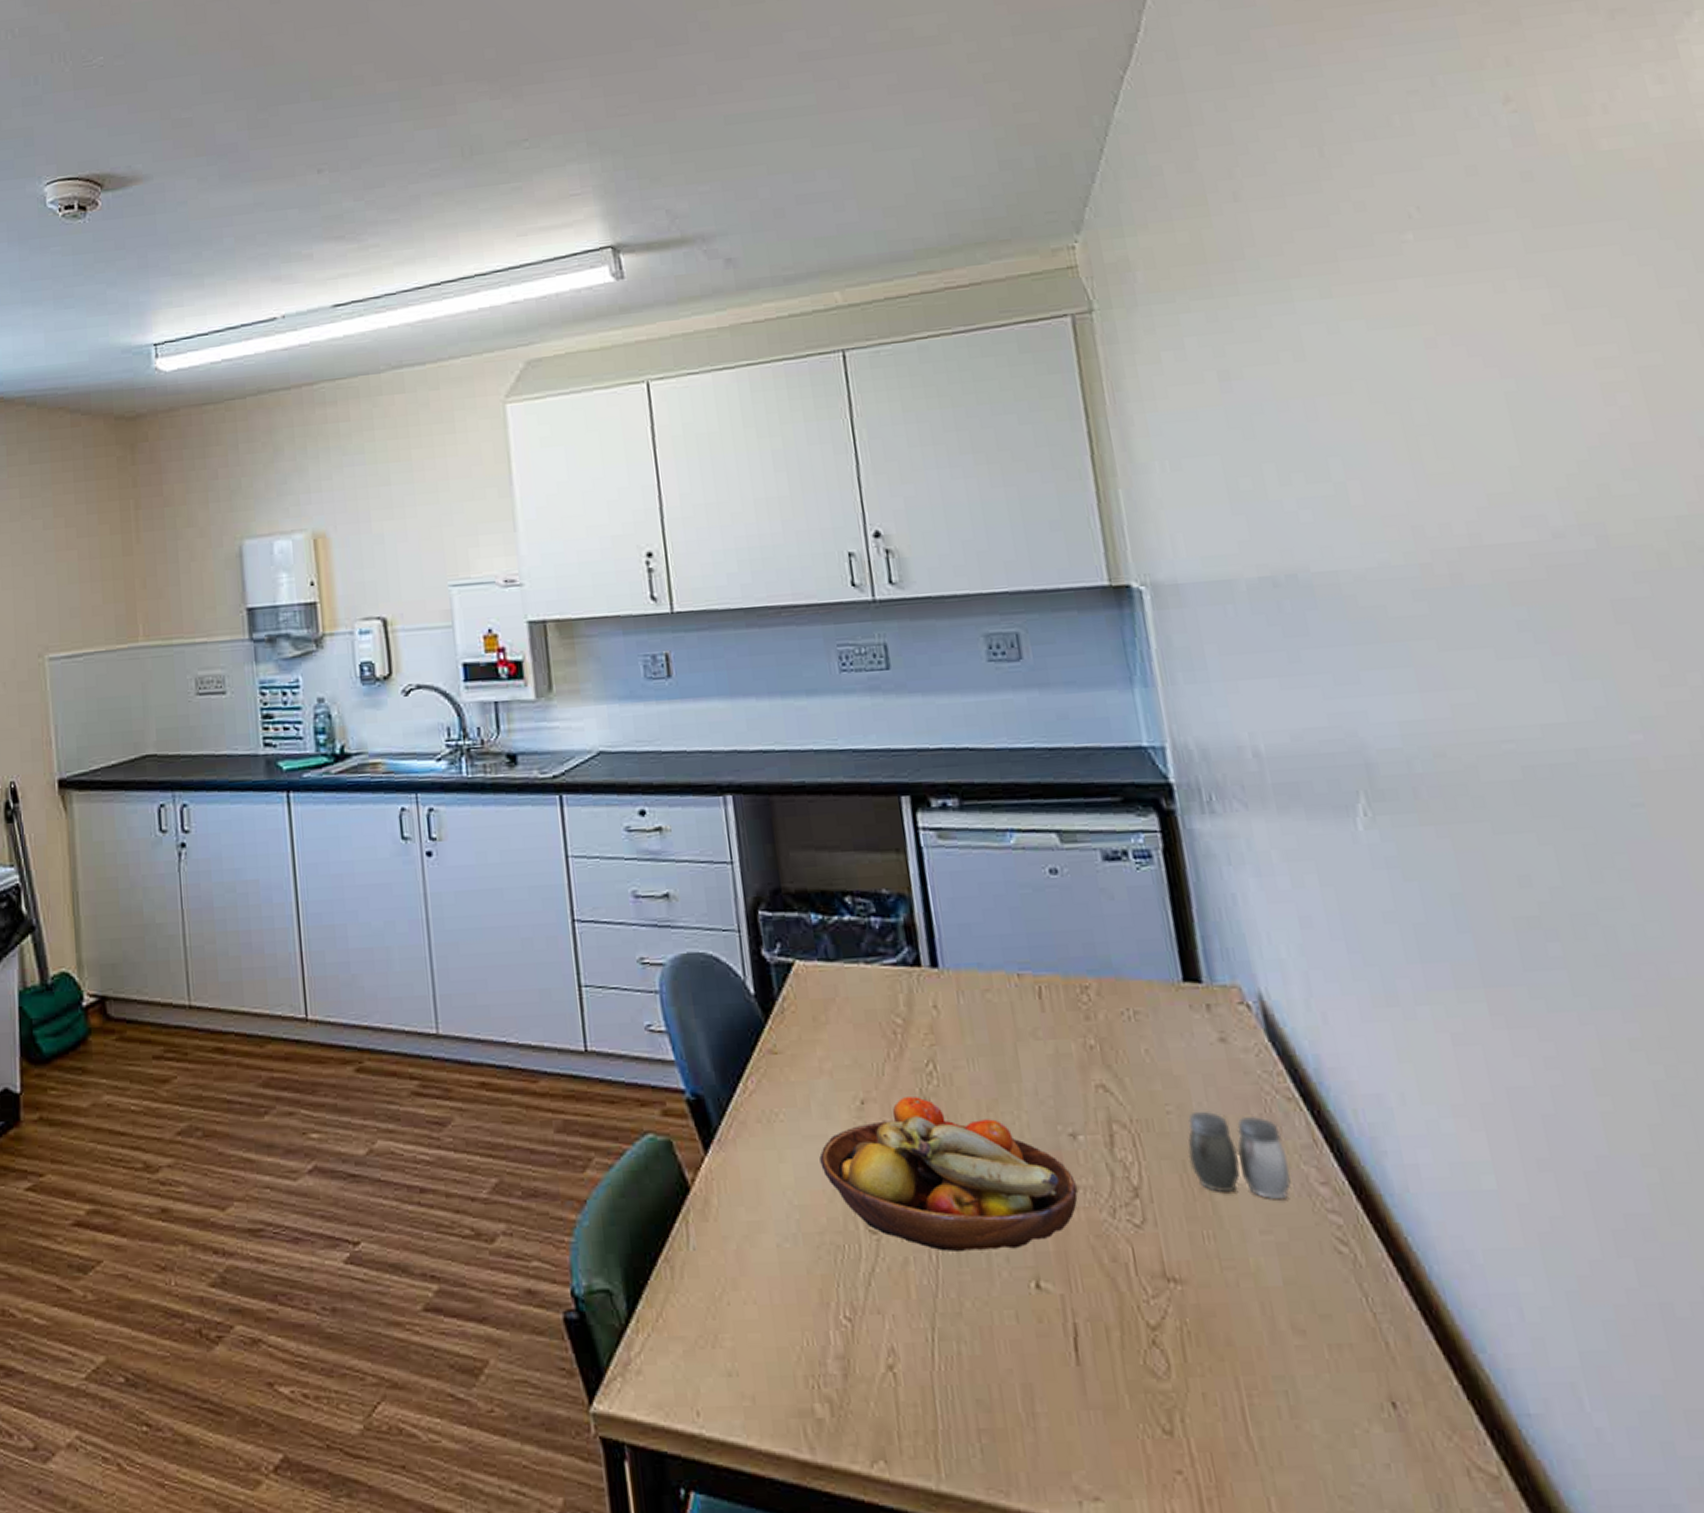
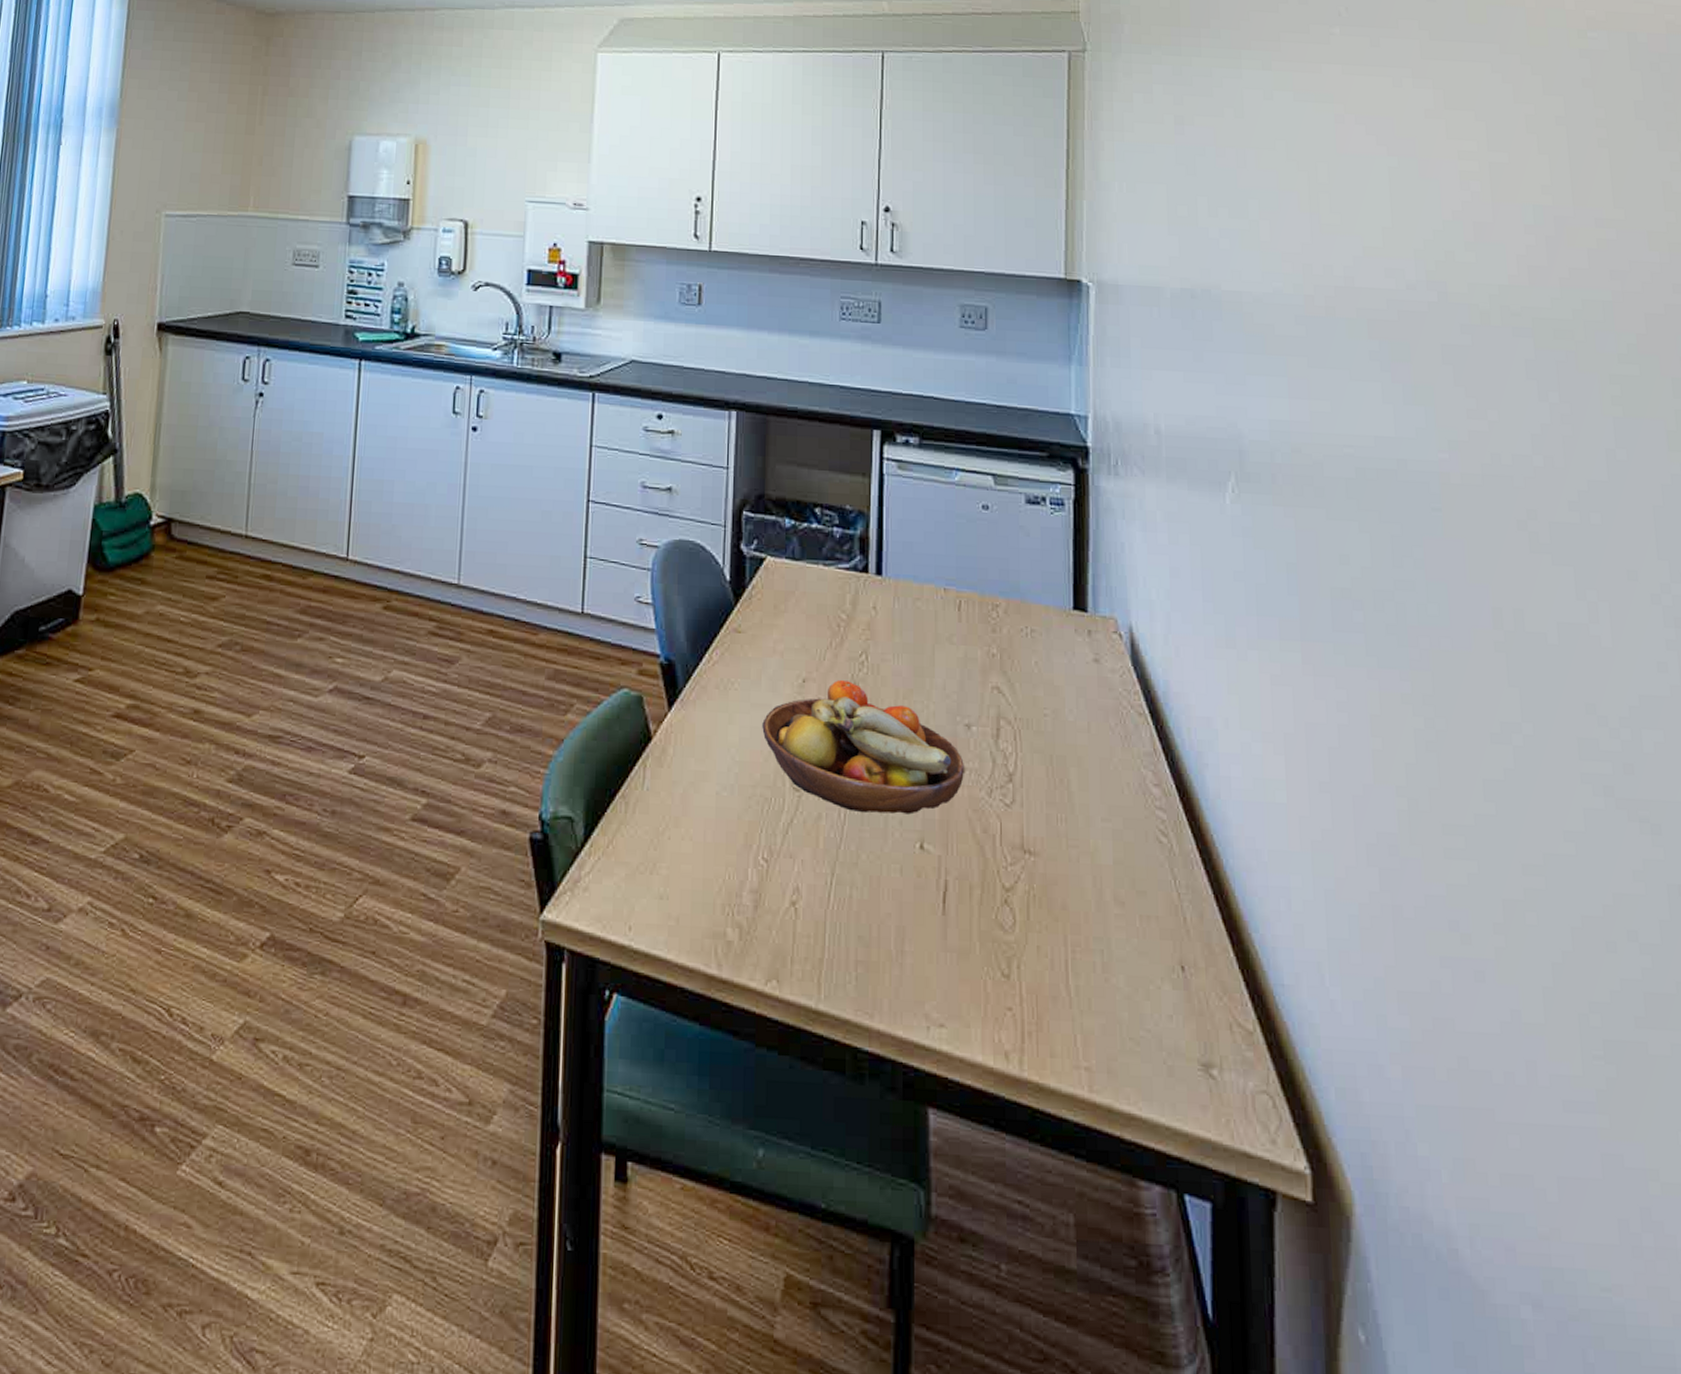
salt and pepper shaker: present [1188,1111,1291,1200] -> none [1055,716,1132,795]

